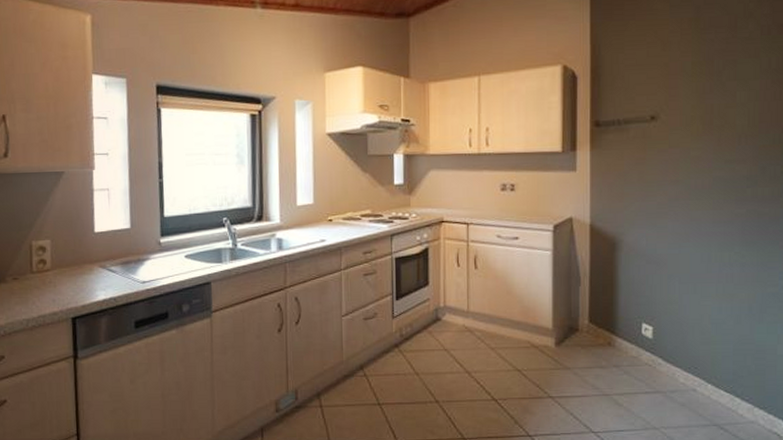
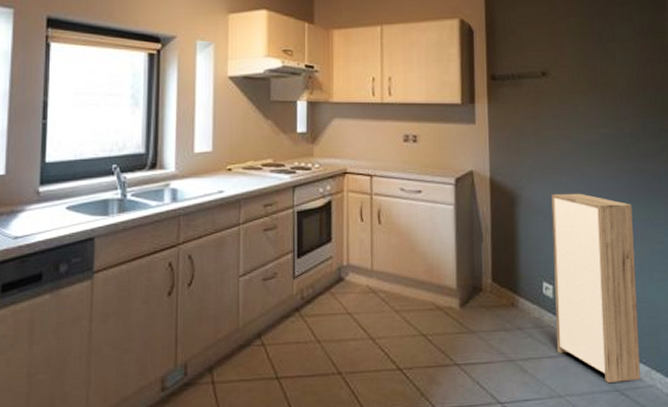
storage cabinet: none [655,237,744,417] -> present [551,193,640,383]

